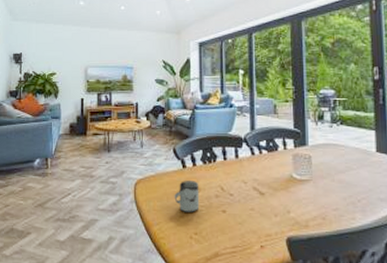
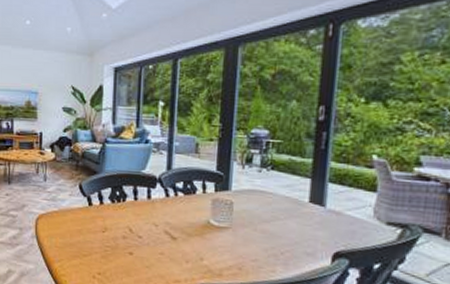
cup: present [174,180,200,213] -> none [78,218,106,253]

